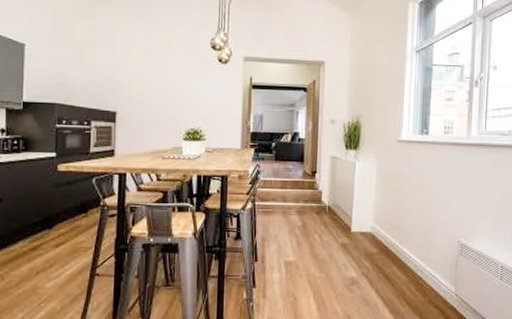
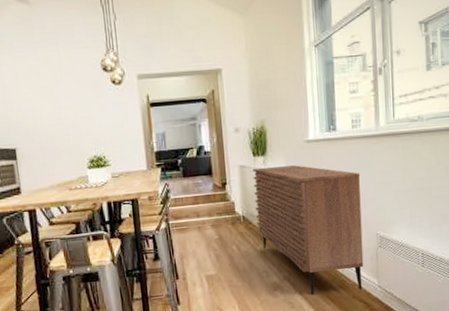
sideboard: none [341,160,448,295] -> present [253,165,364,296]

